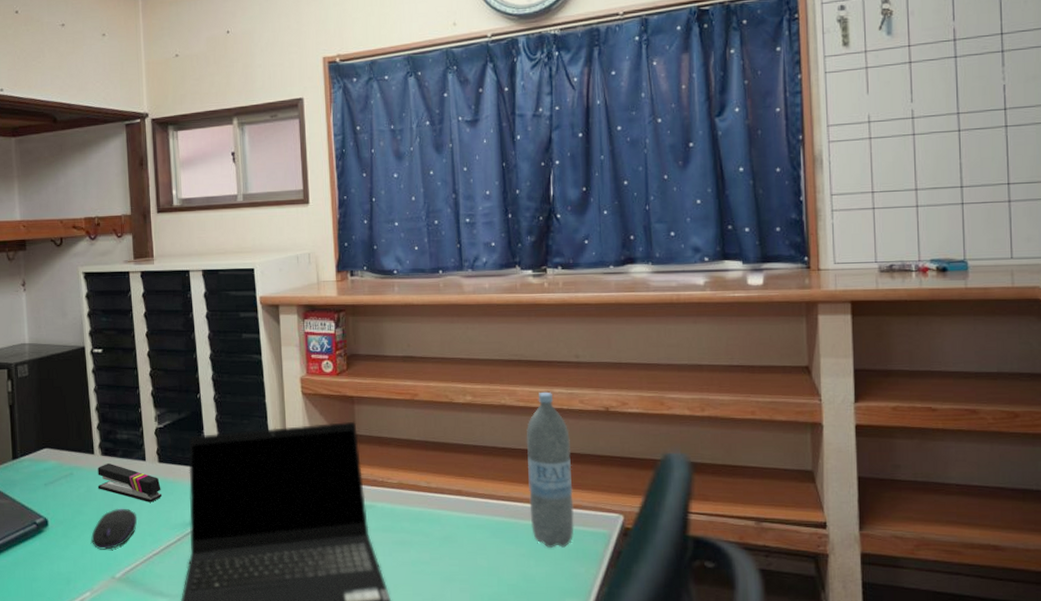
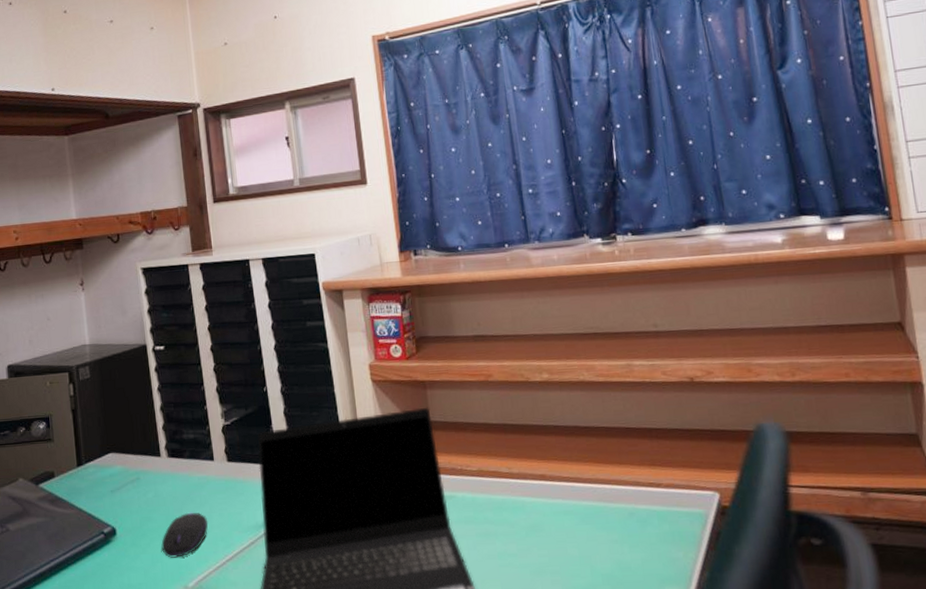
stapler: present [97,463,163,502] -> none [165,464,233,505]
water bottle: present [526,391,575,548] -> none [608,364,669,532]

